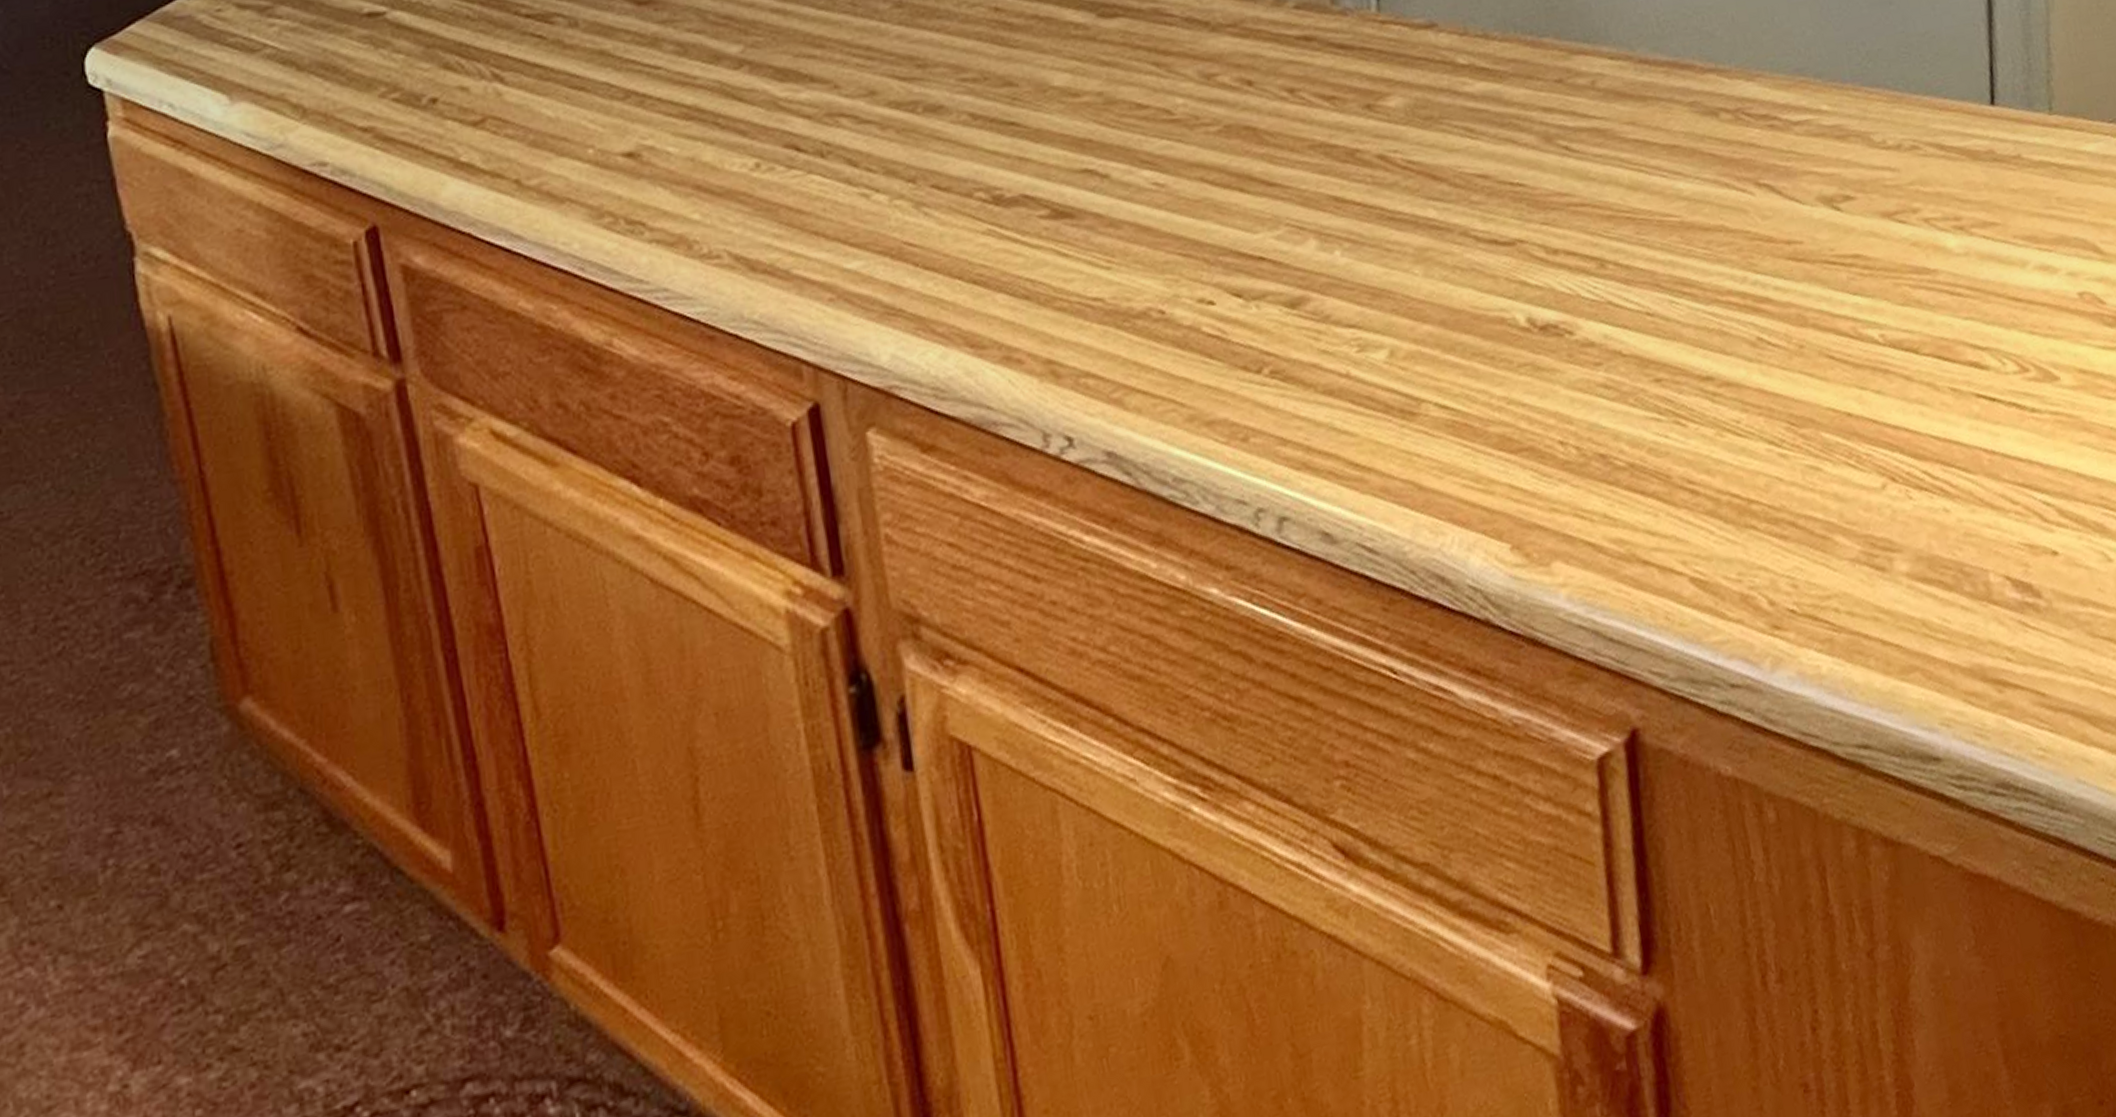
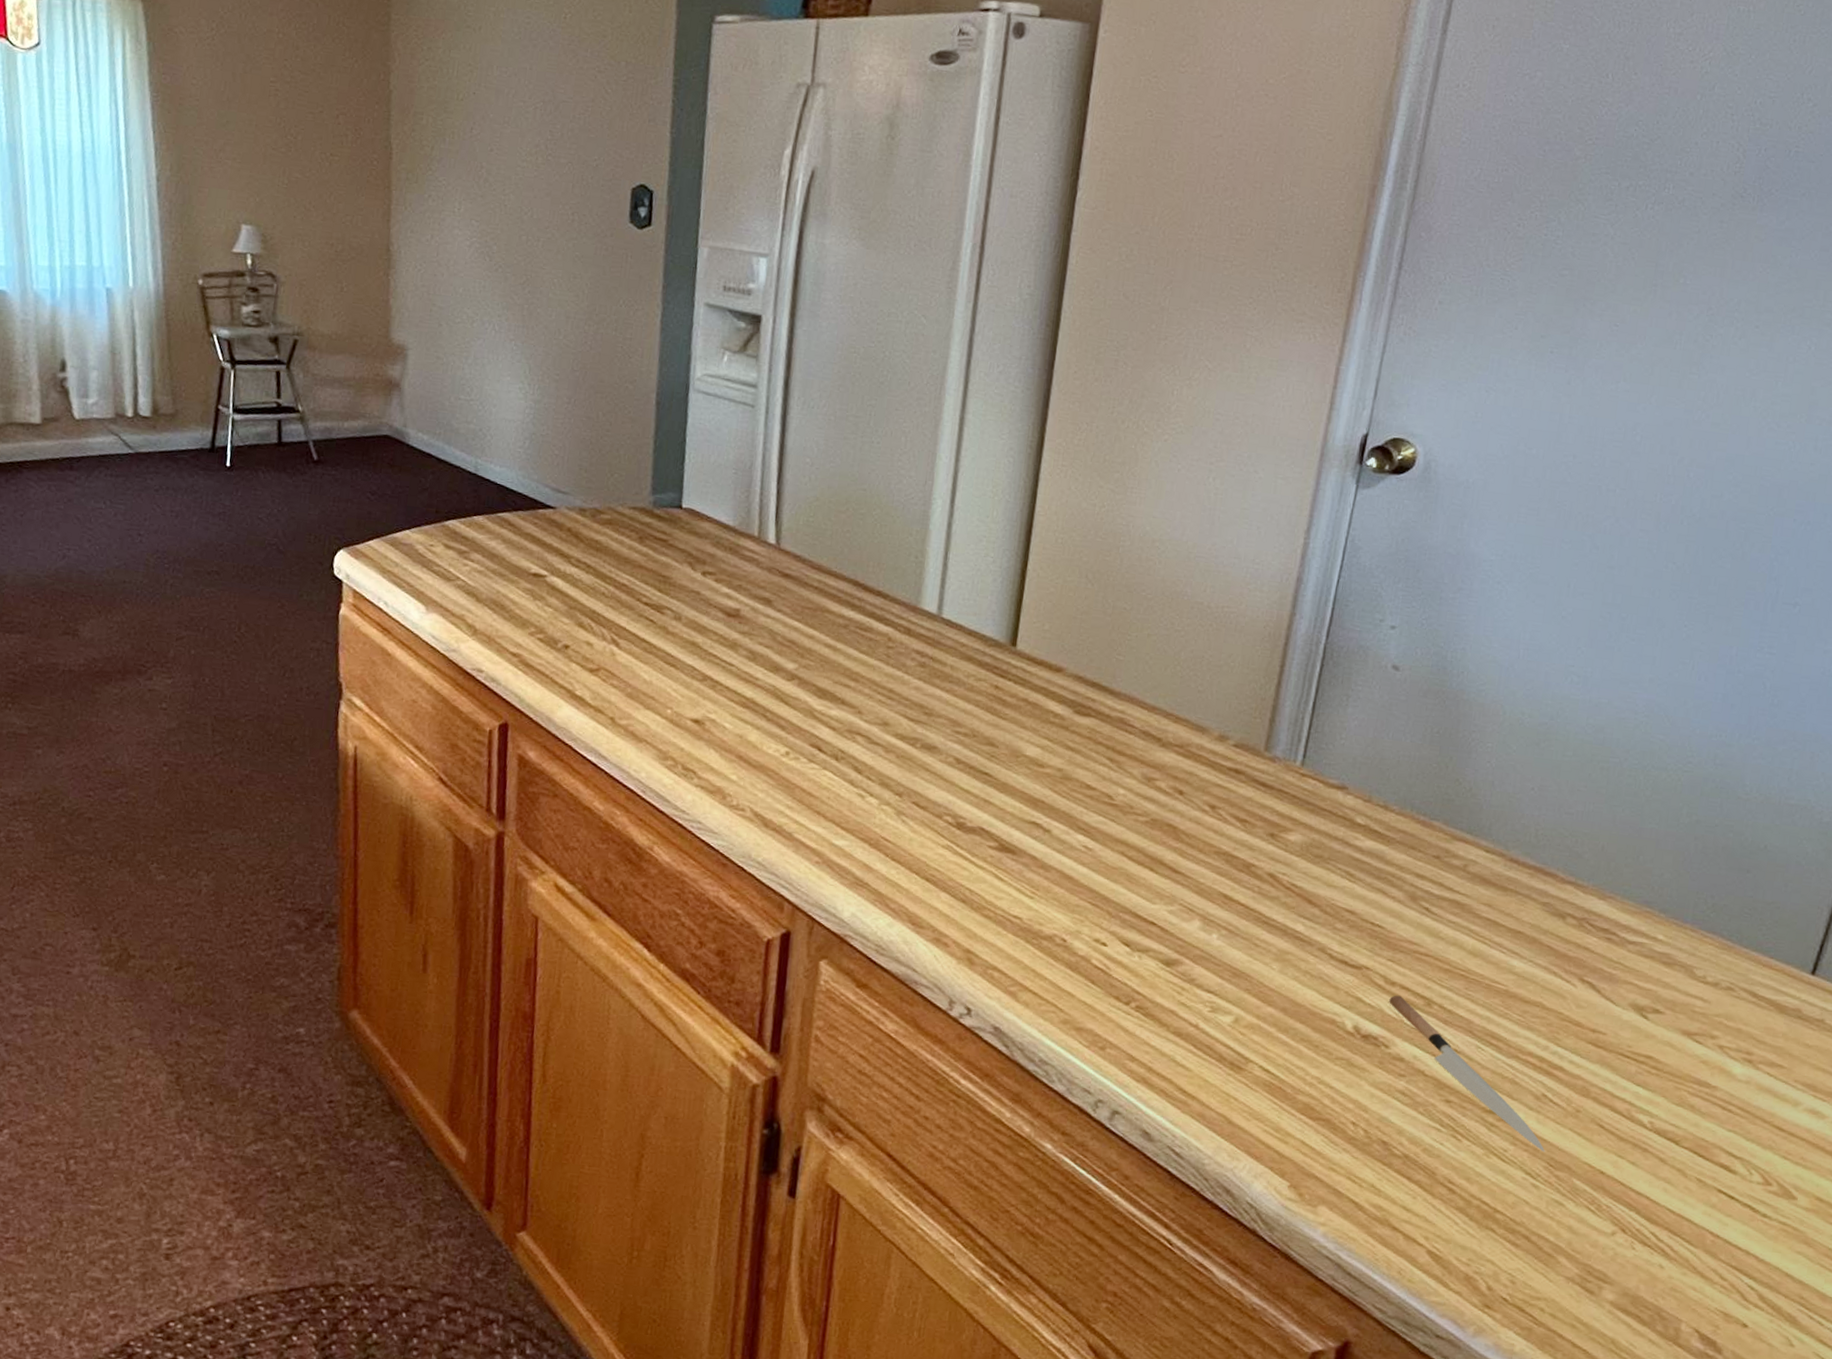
kitchen knife: none [1556,264,1781,411] -> present [1389,995,1545,1153]

